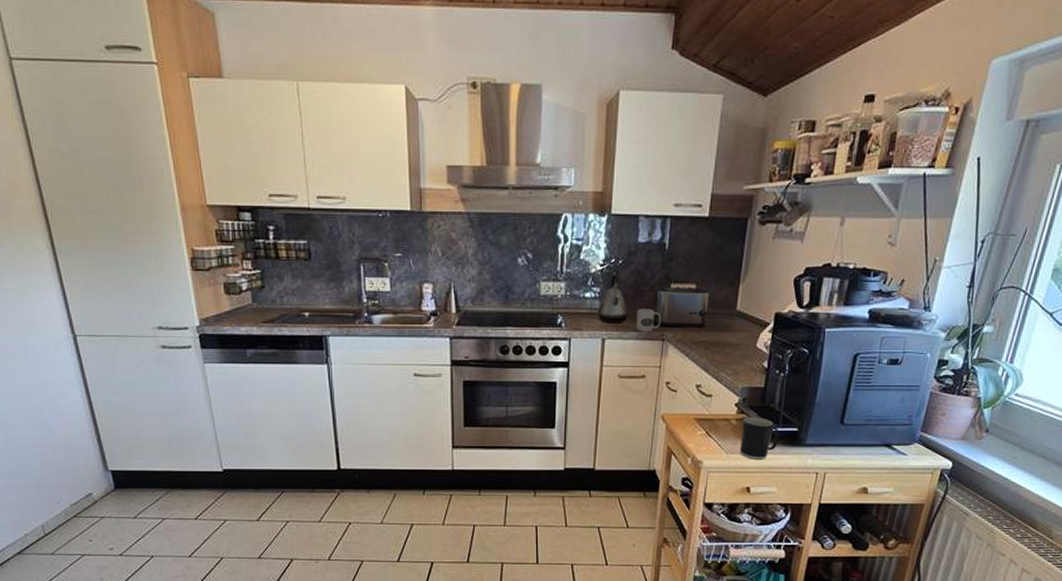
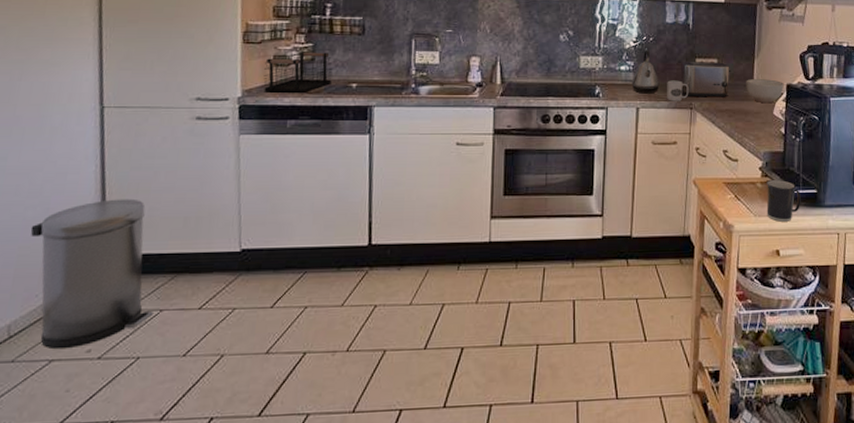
pedal bin: none [39,421,157,547] -> present [30,198,153,350]
dish rack: none [215,279,284,322] -> present [263,52,332,93]
bowl: none [727,307,773,335] -> present [746,79,785,104]

